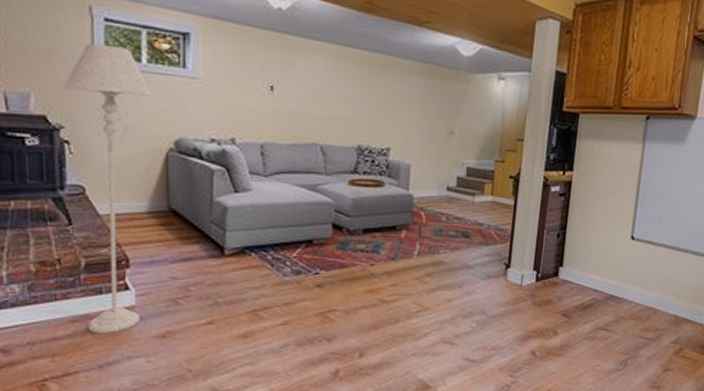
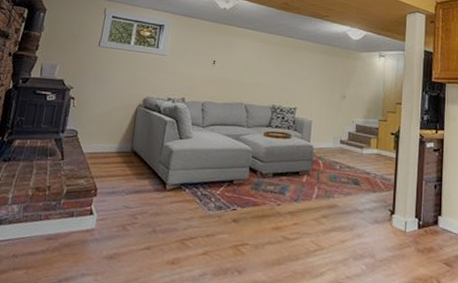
floor lamp: present [63,44,151,333] -> none [57,32,134,252]

